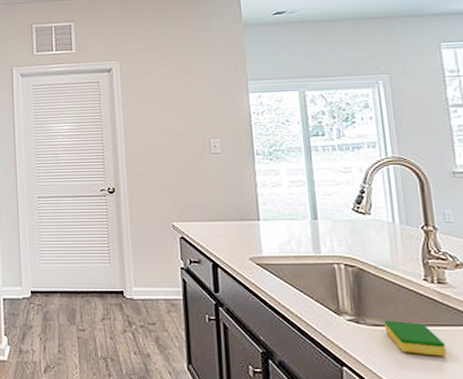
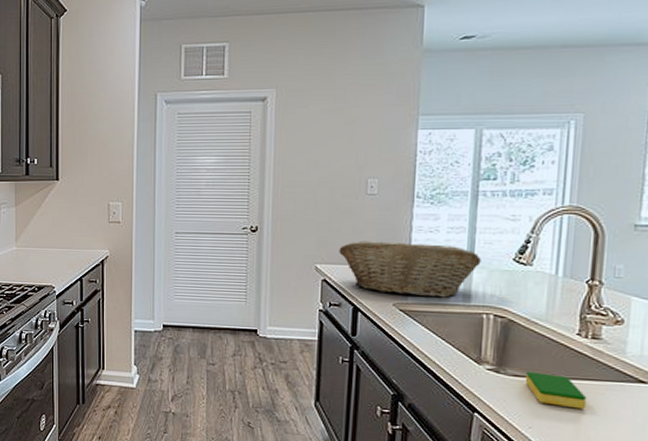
fruit basket: none [192,197,324,250] -> present [339,241,481,298]

